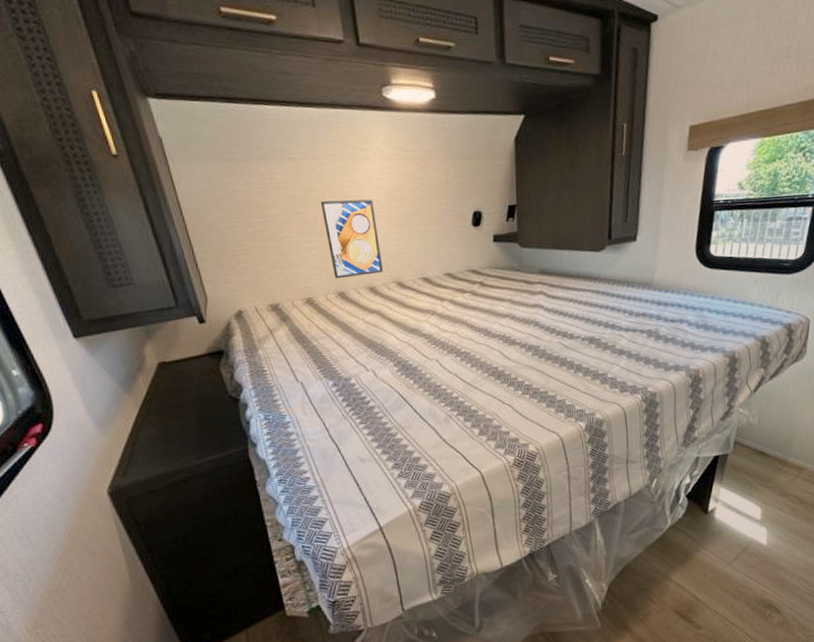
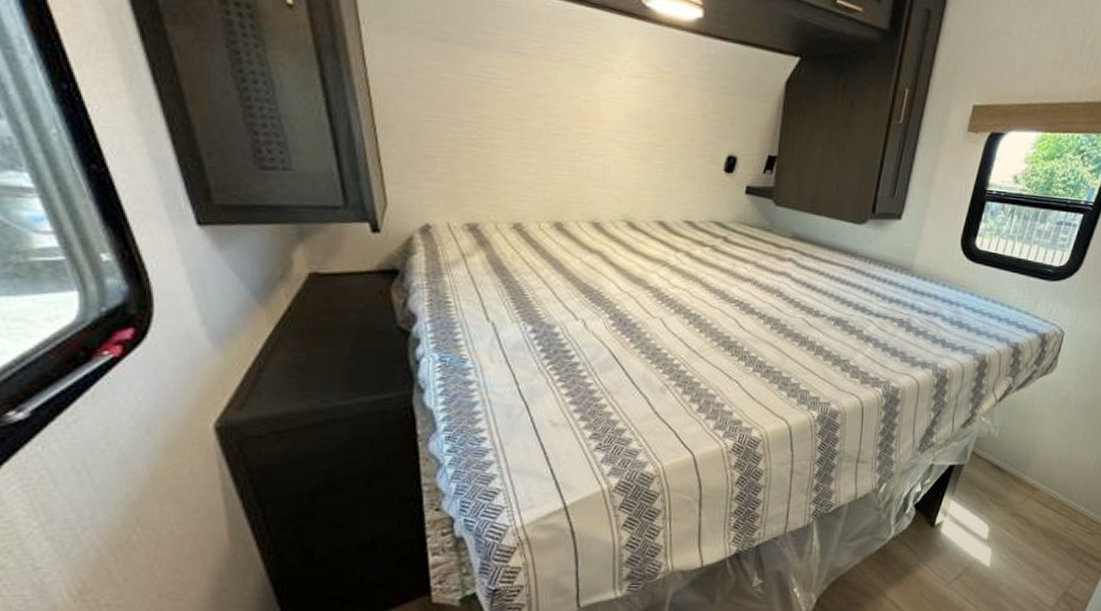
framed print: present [320,199,384,279] -> none [548,111,614,208]

